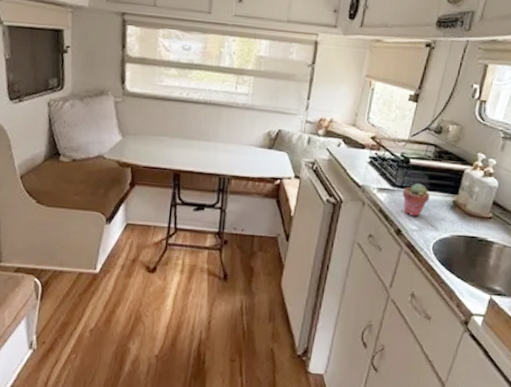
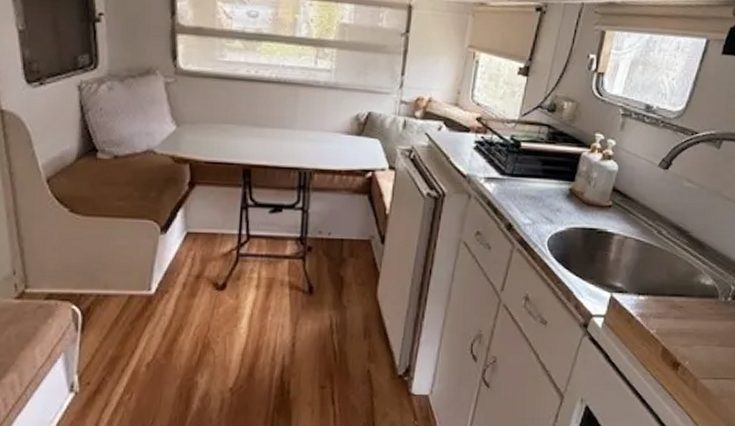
potted succulent: present [402,183,430,217] -> none [513,170,543,209]

